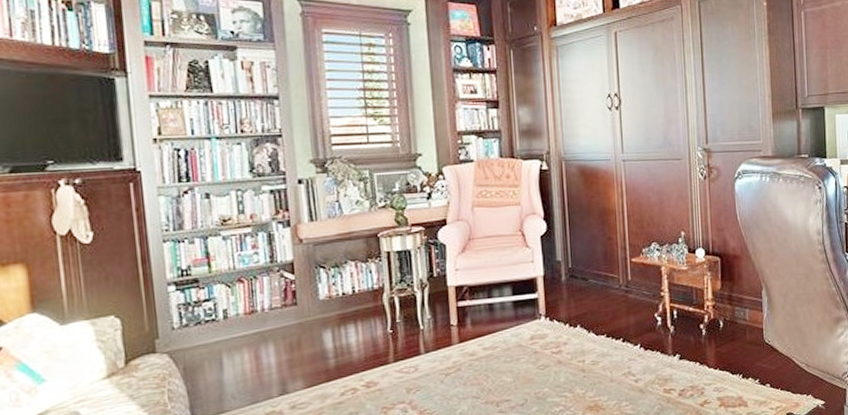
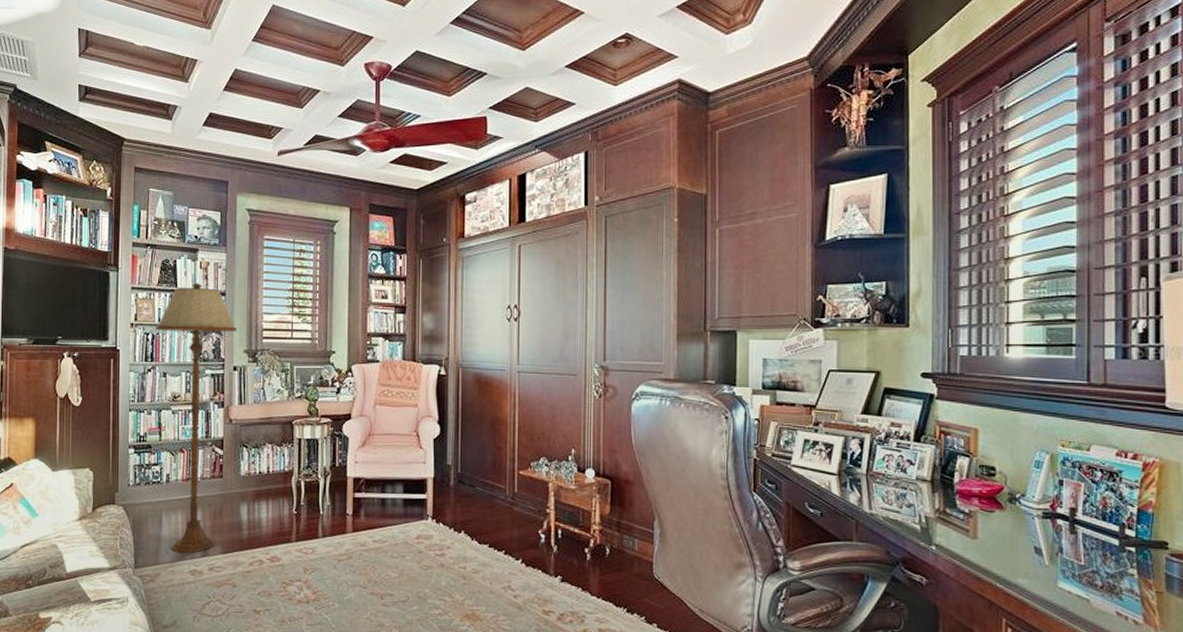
floor lamp: none [189,86,298,396] -> present [156,283,237,554]

